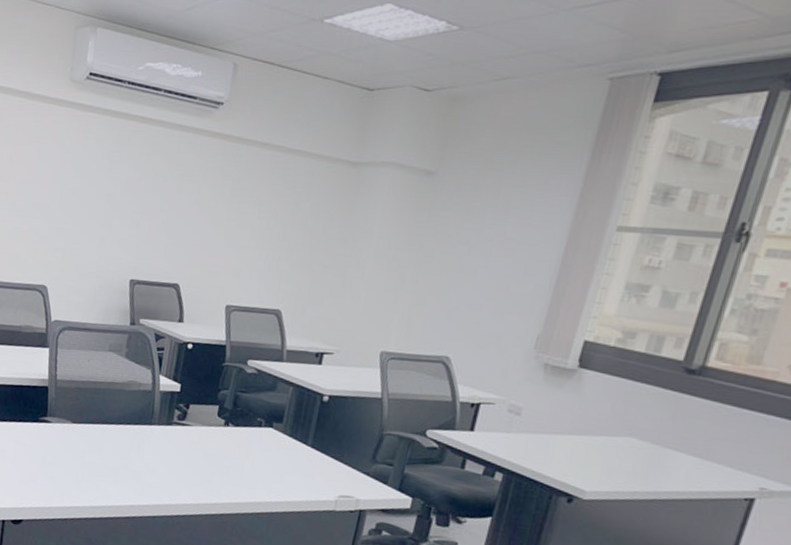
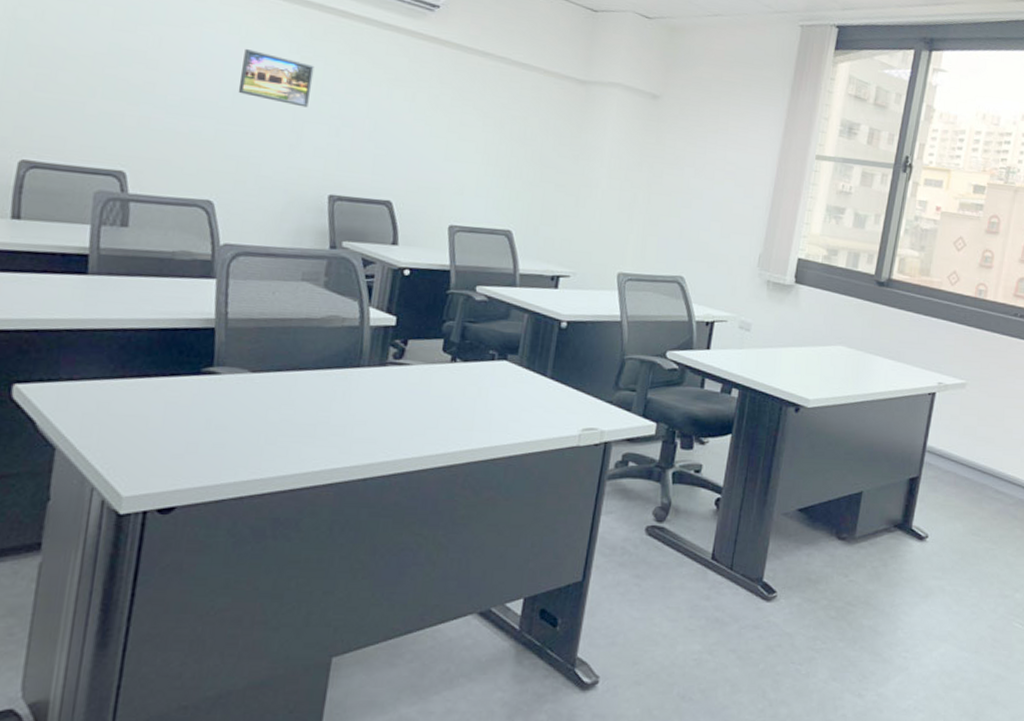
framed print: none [64,158,120,205] -> present [238,48,314,108]

